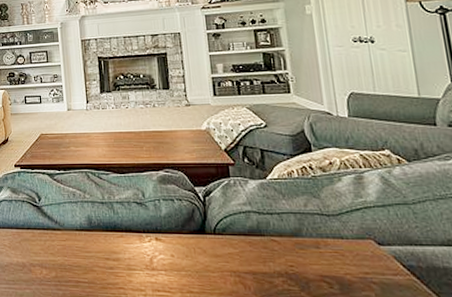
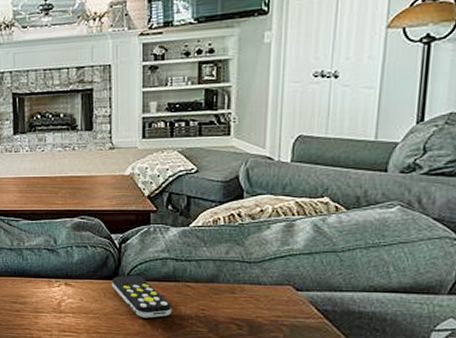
remote control: none [200,228,262,276] -> present [112,275,172,318]

